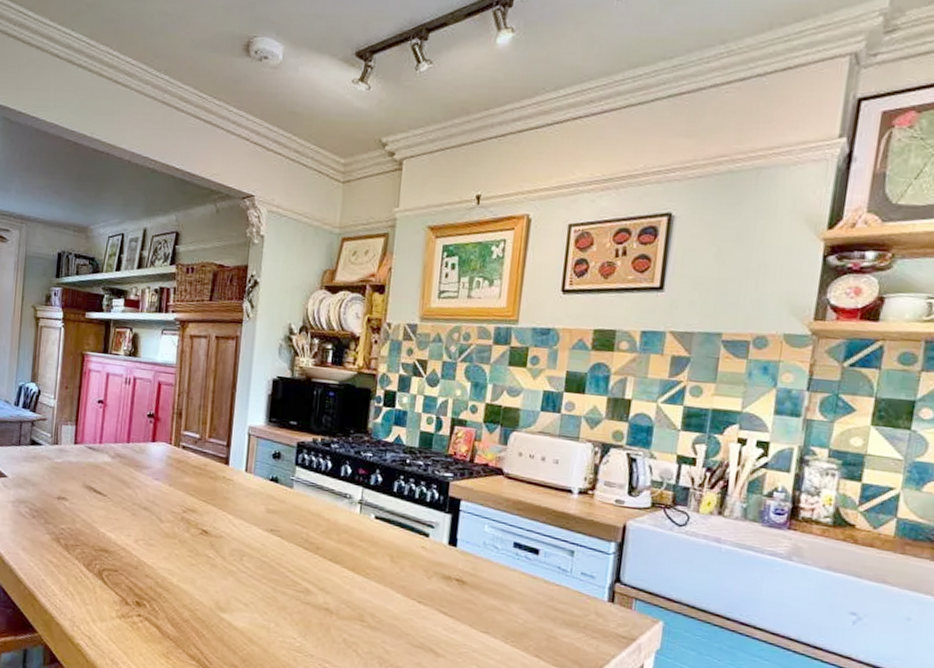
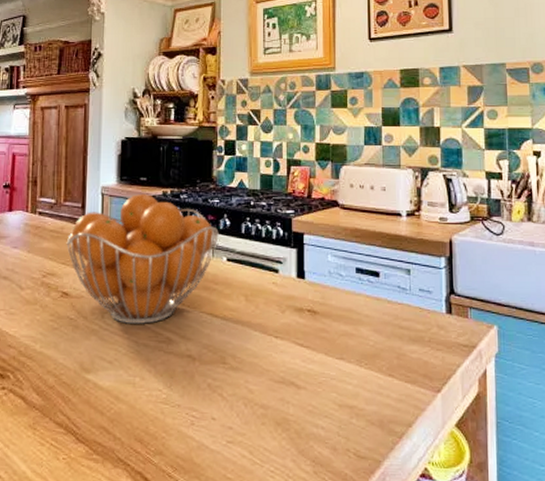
fruit basket: none [208,438,369,572] -> present [66,193,219,324]

